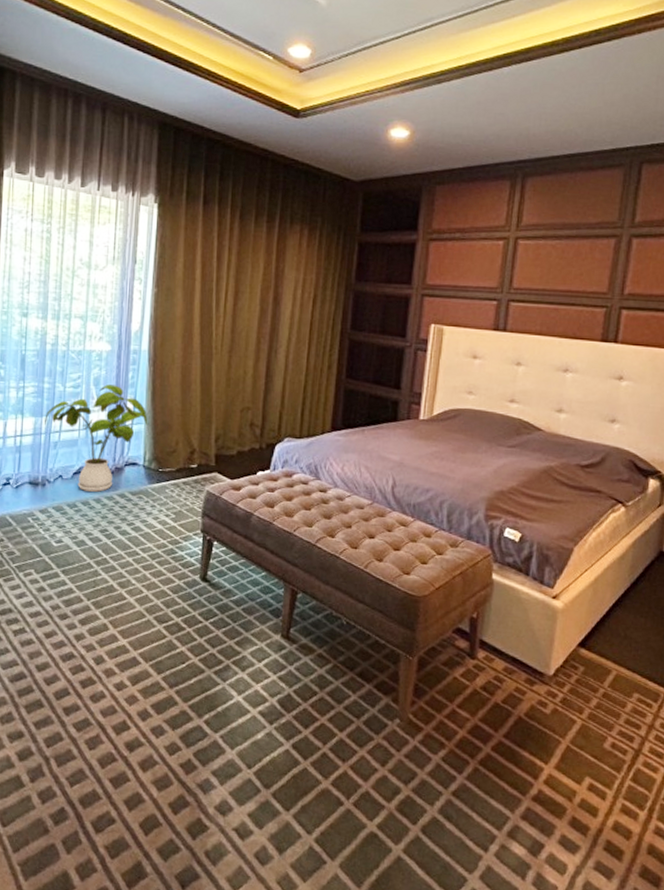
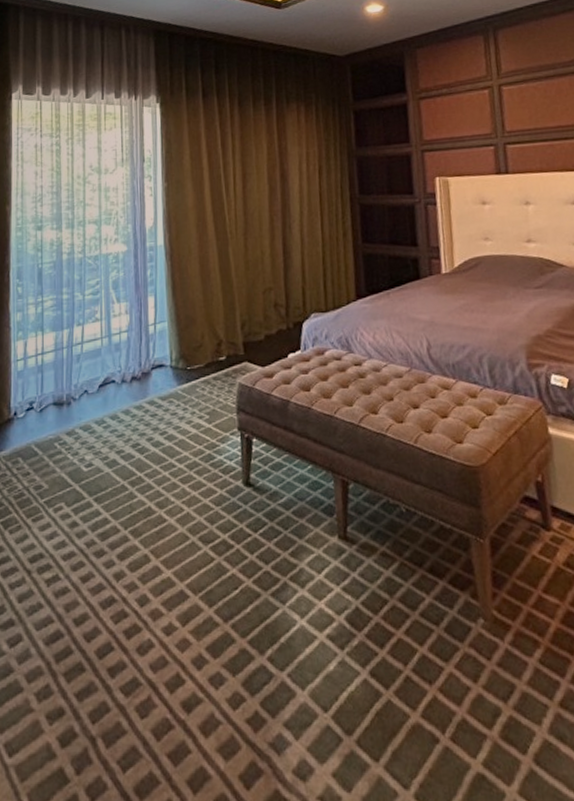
house plant: present [44,384,148,492] -> none [66,285,171,404]

